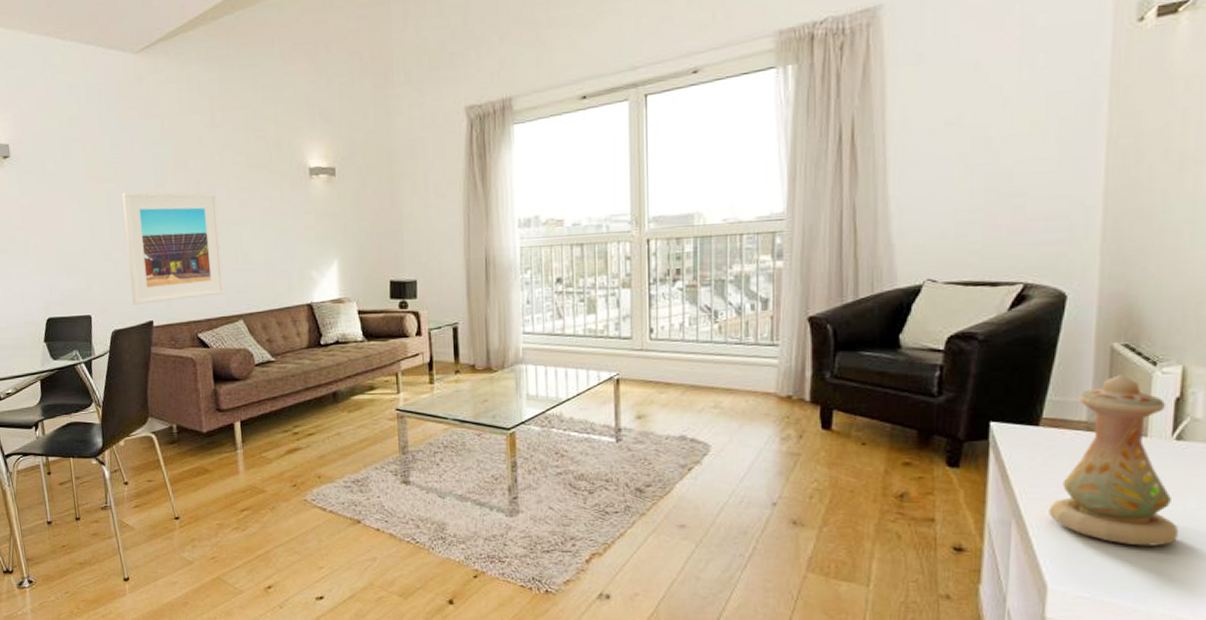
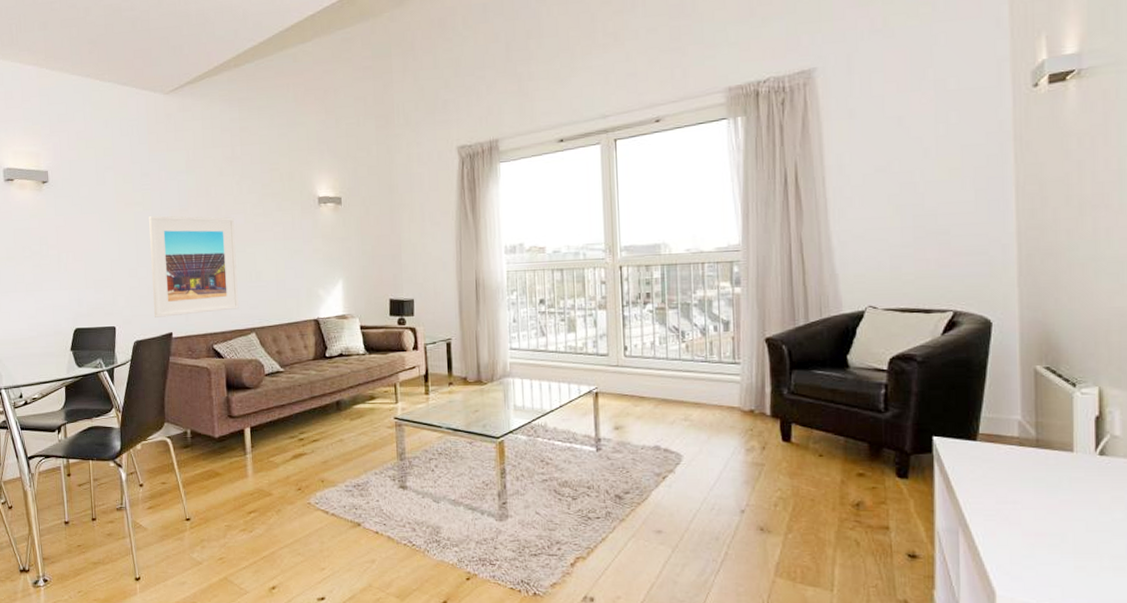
vase: present [1048,375,1178,546] -> none [991,395,1109,555]

